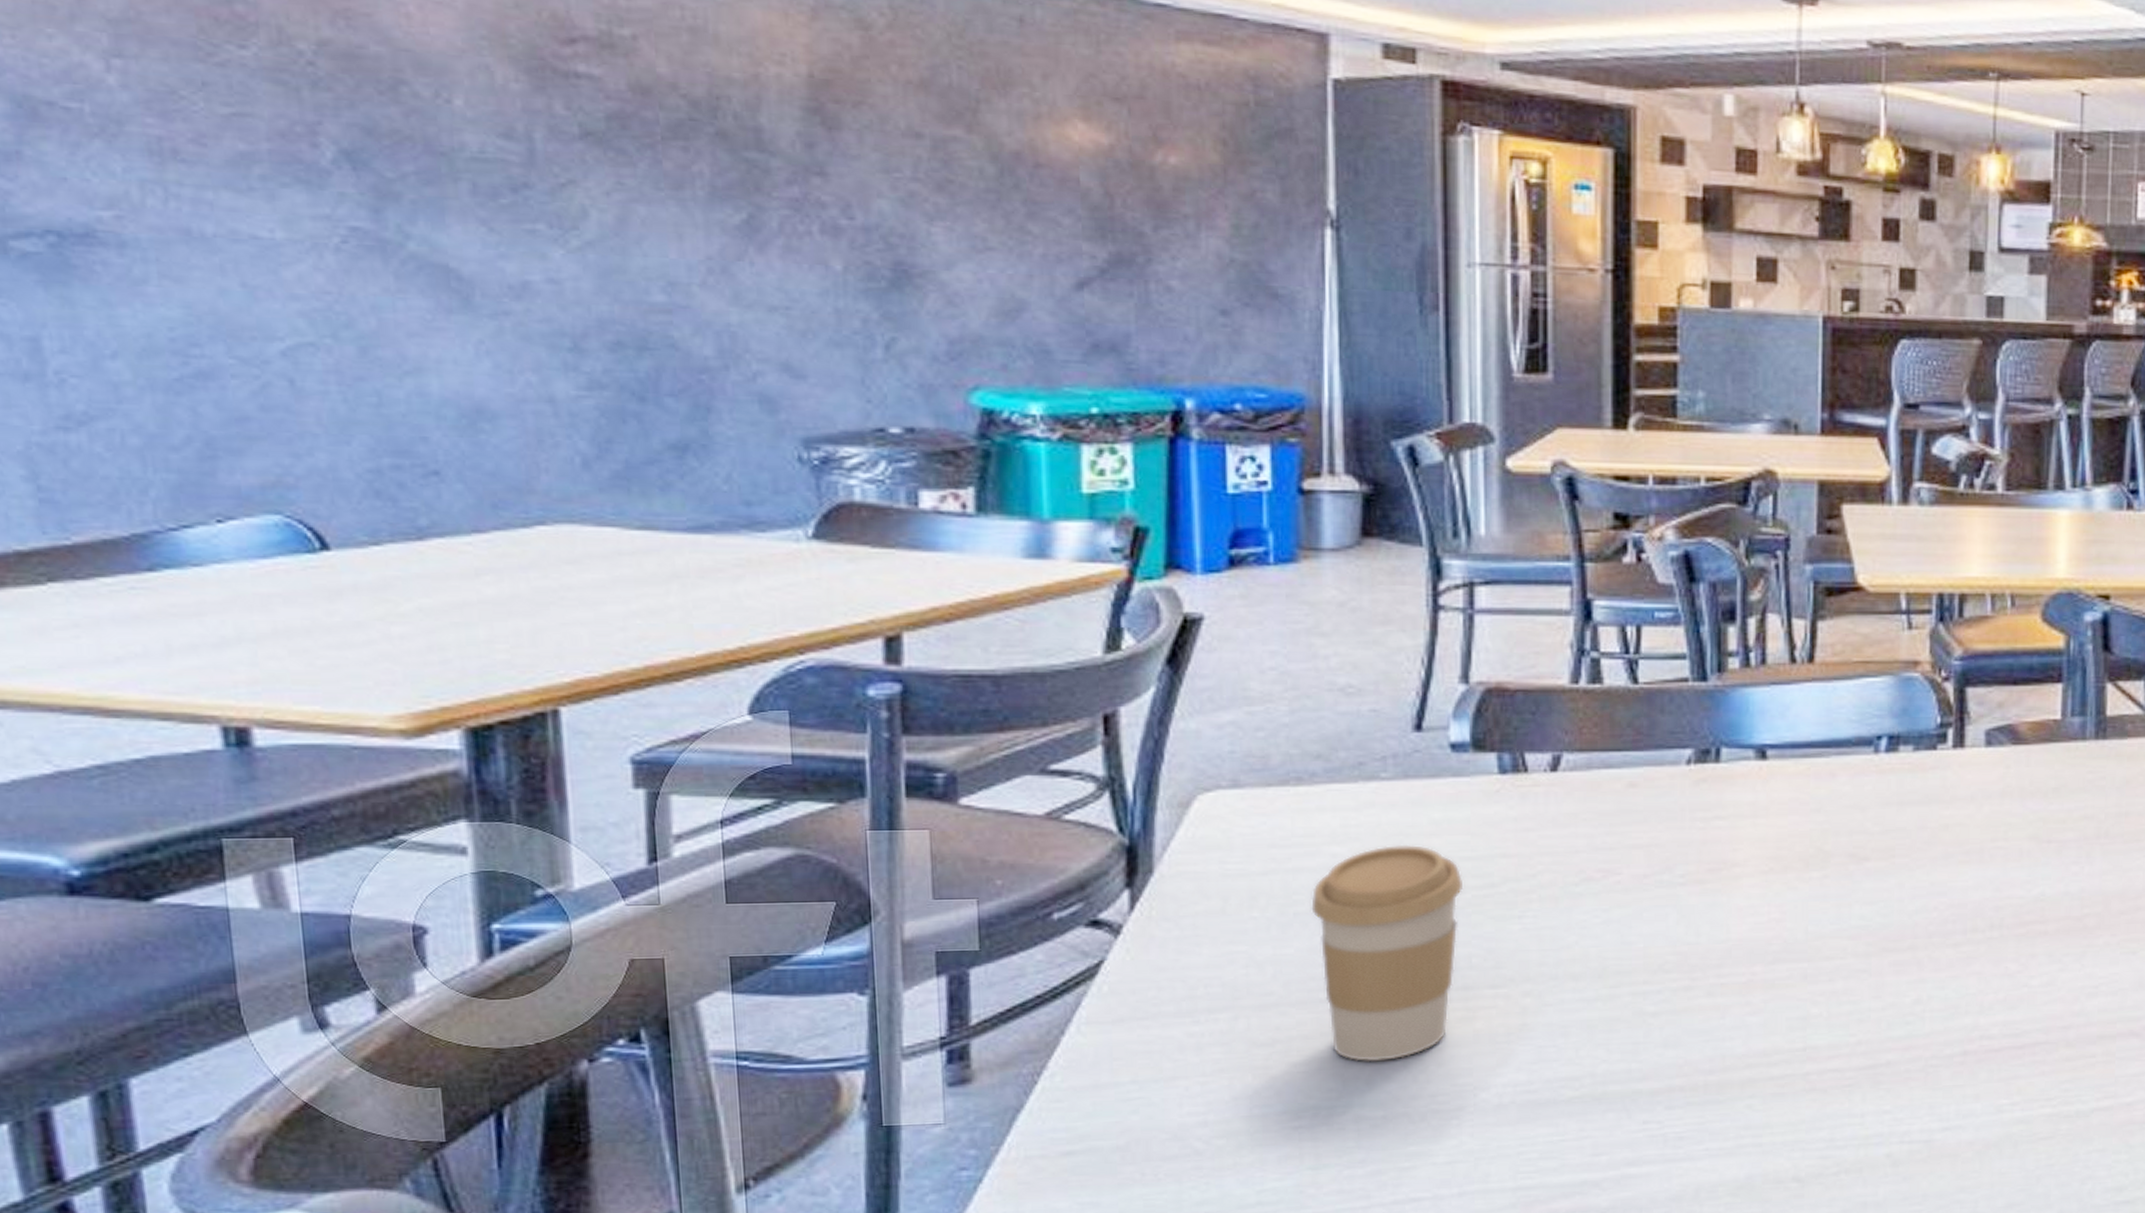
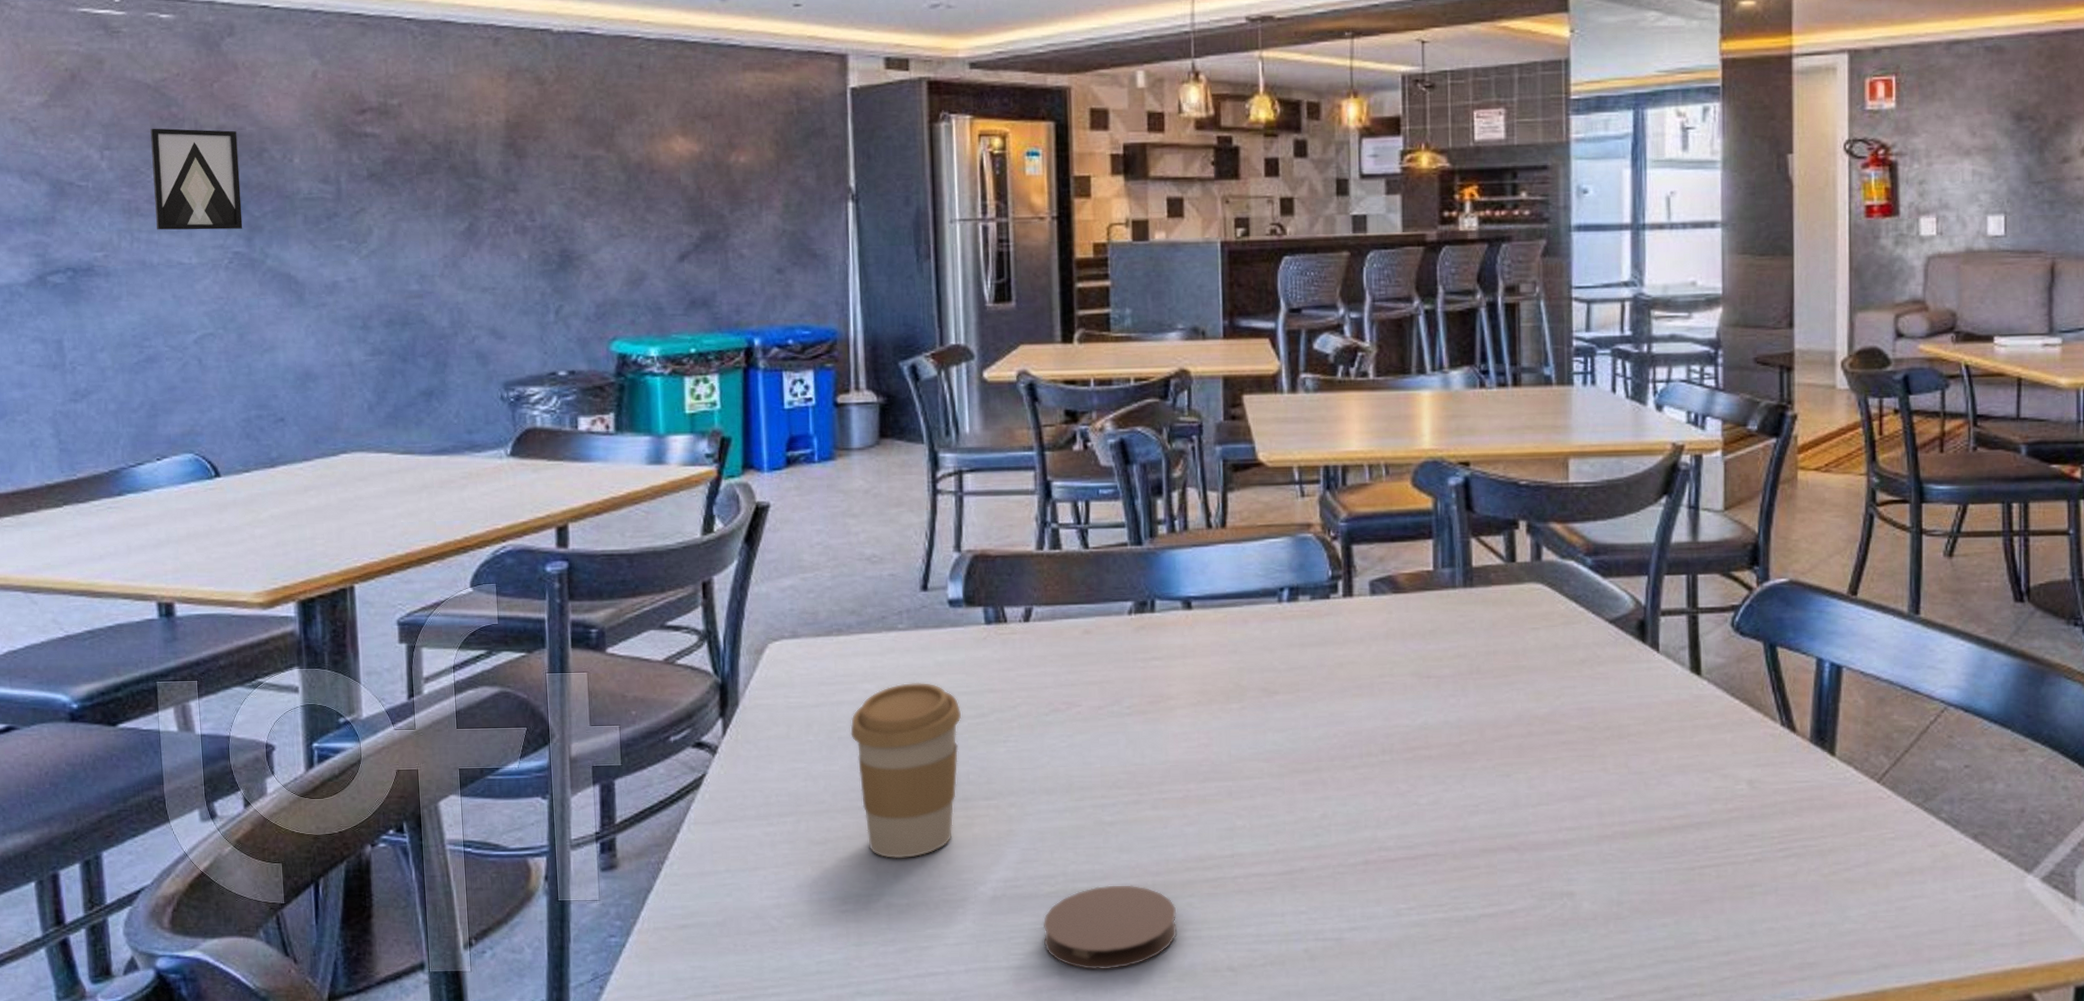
wall art: none [196,32,365,194] -> present [150,128,243,230]
coaster: none [1562,1086,1733,1187] -> present [1042,885,1177,970]

